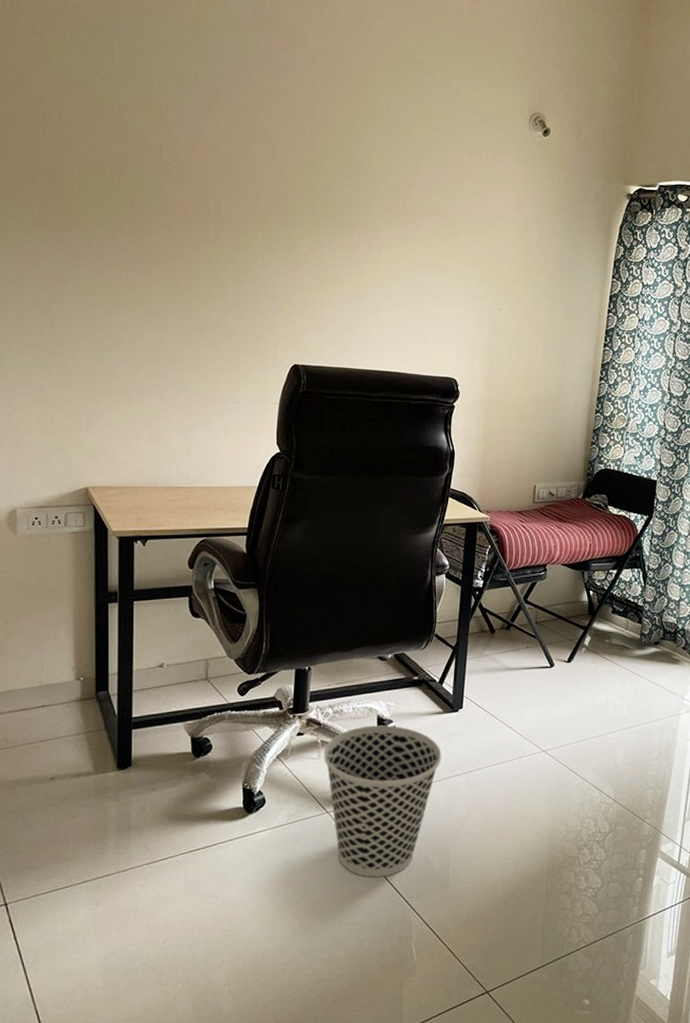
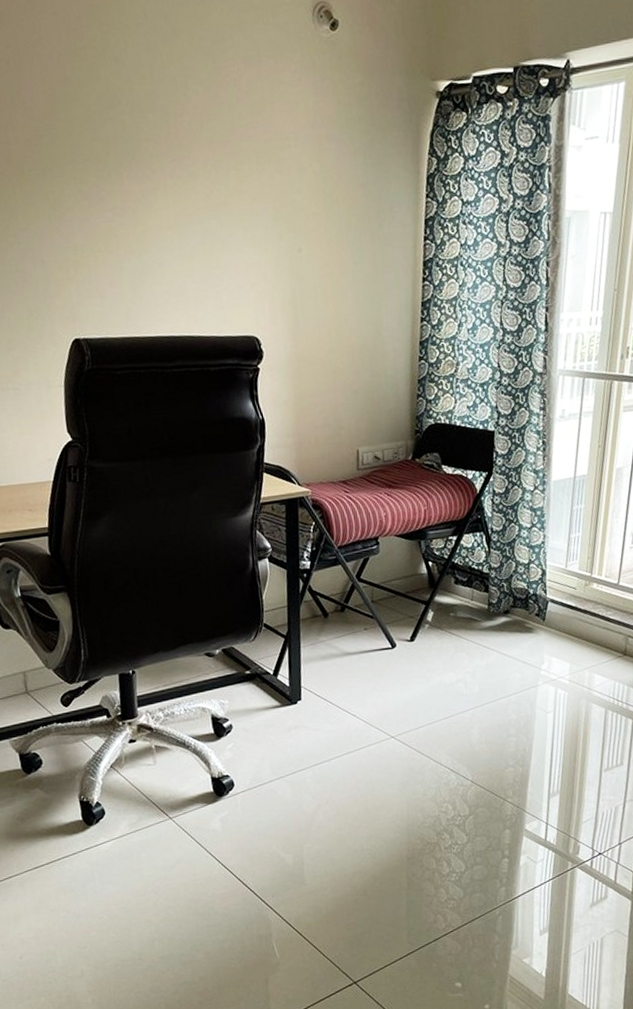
wastebasket: present [324,725,442,877] -> none [159,724,284,880]

